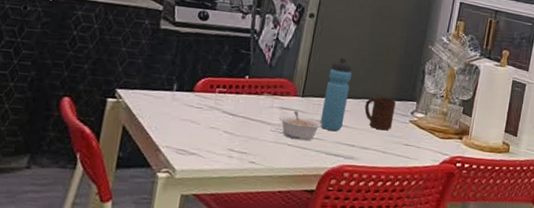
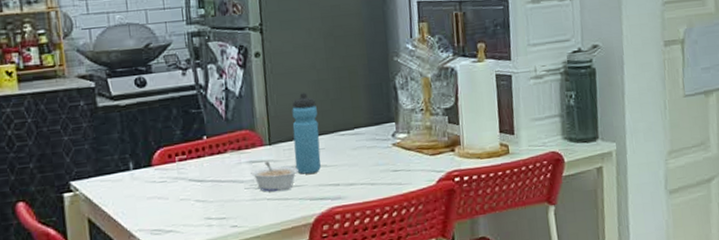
cup: present [364,97,396,130] -> none [339,125,375,161]

